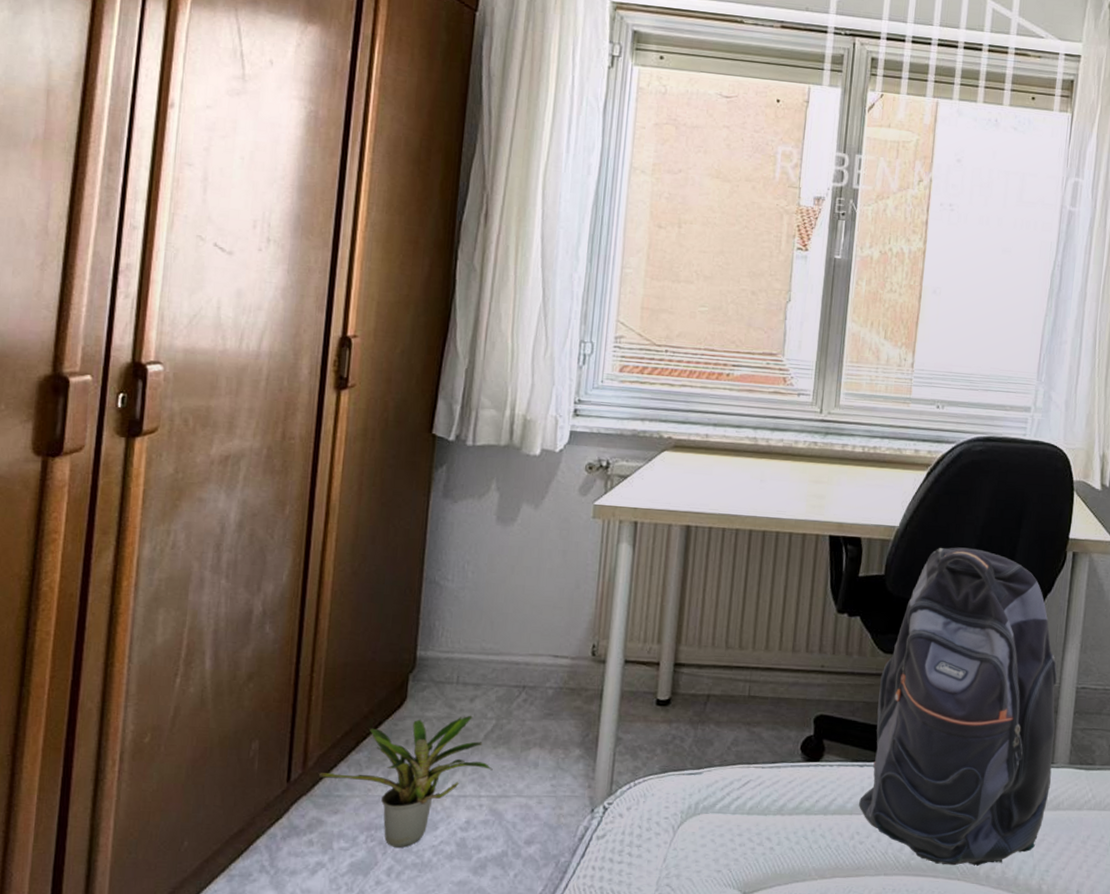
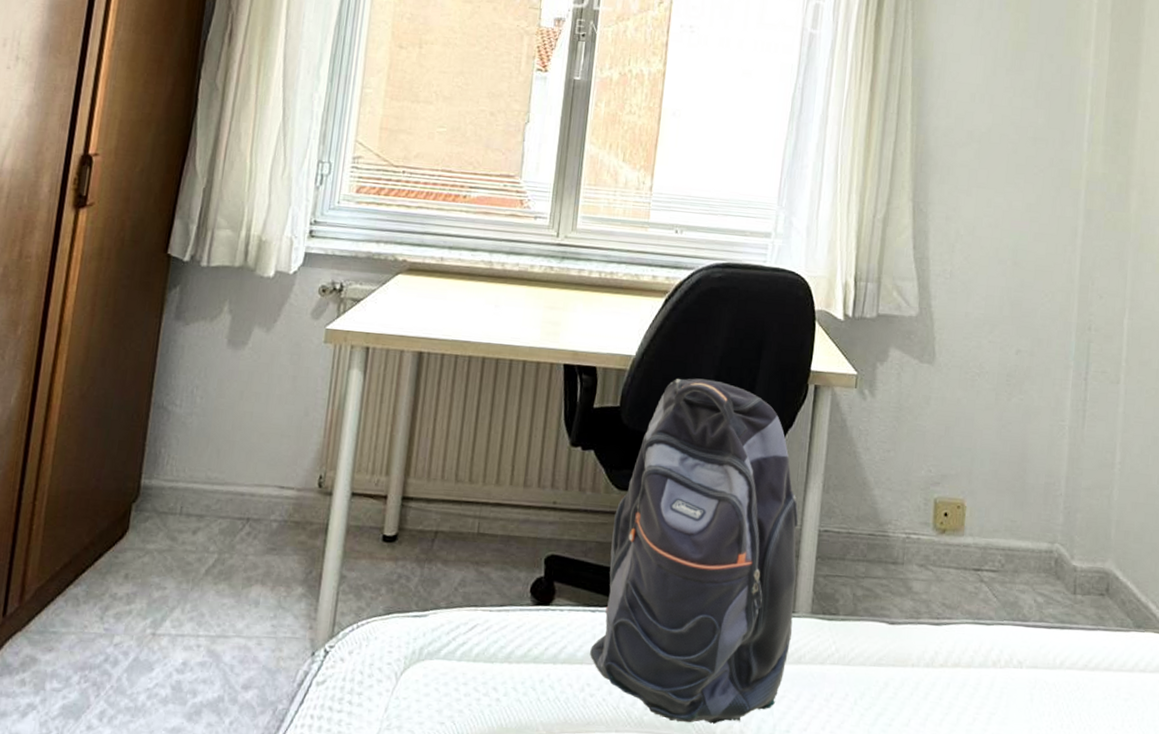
potted plant: present [319,715,493,848] -> none [35,548,213,690]

